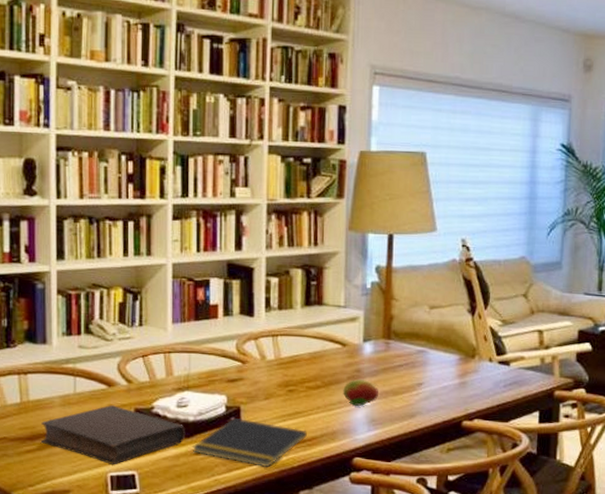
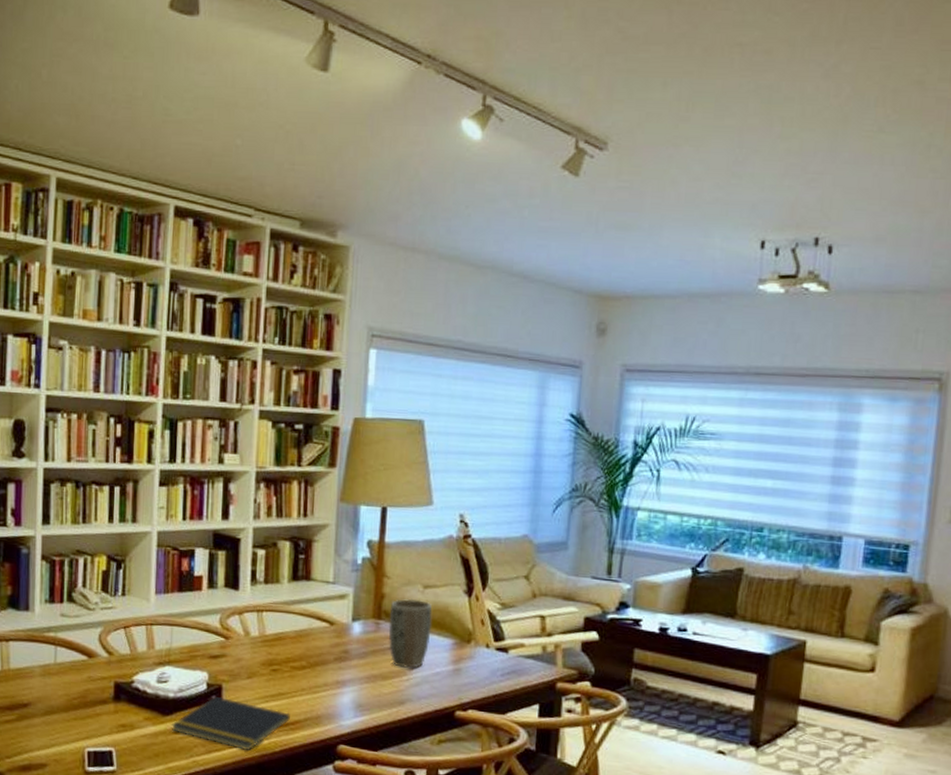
book: present [40,405,185,465] -> none [19,677,164,740]
fruit: present [342,379,378,406] -> none [328,661,367,690]
plant pot: none [398,319,439,384] -> present [388,598,432,669]

